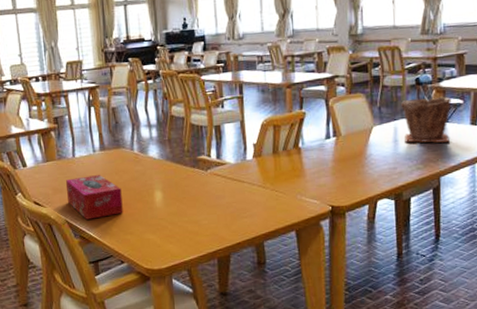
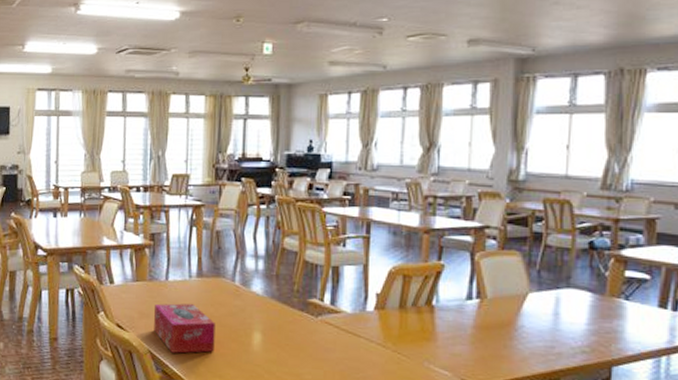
plant pot: present [400,96,451,143] -> none [566,265,635,325]

